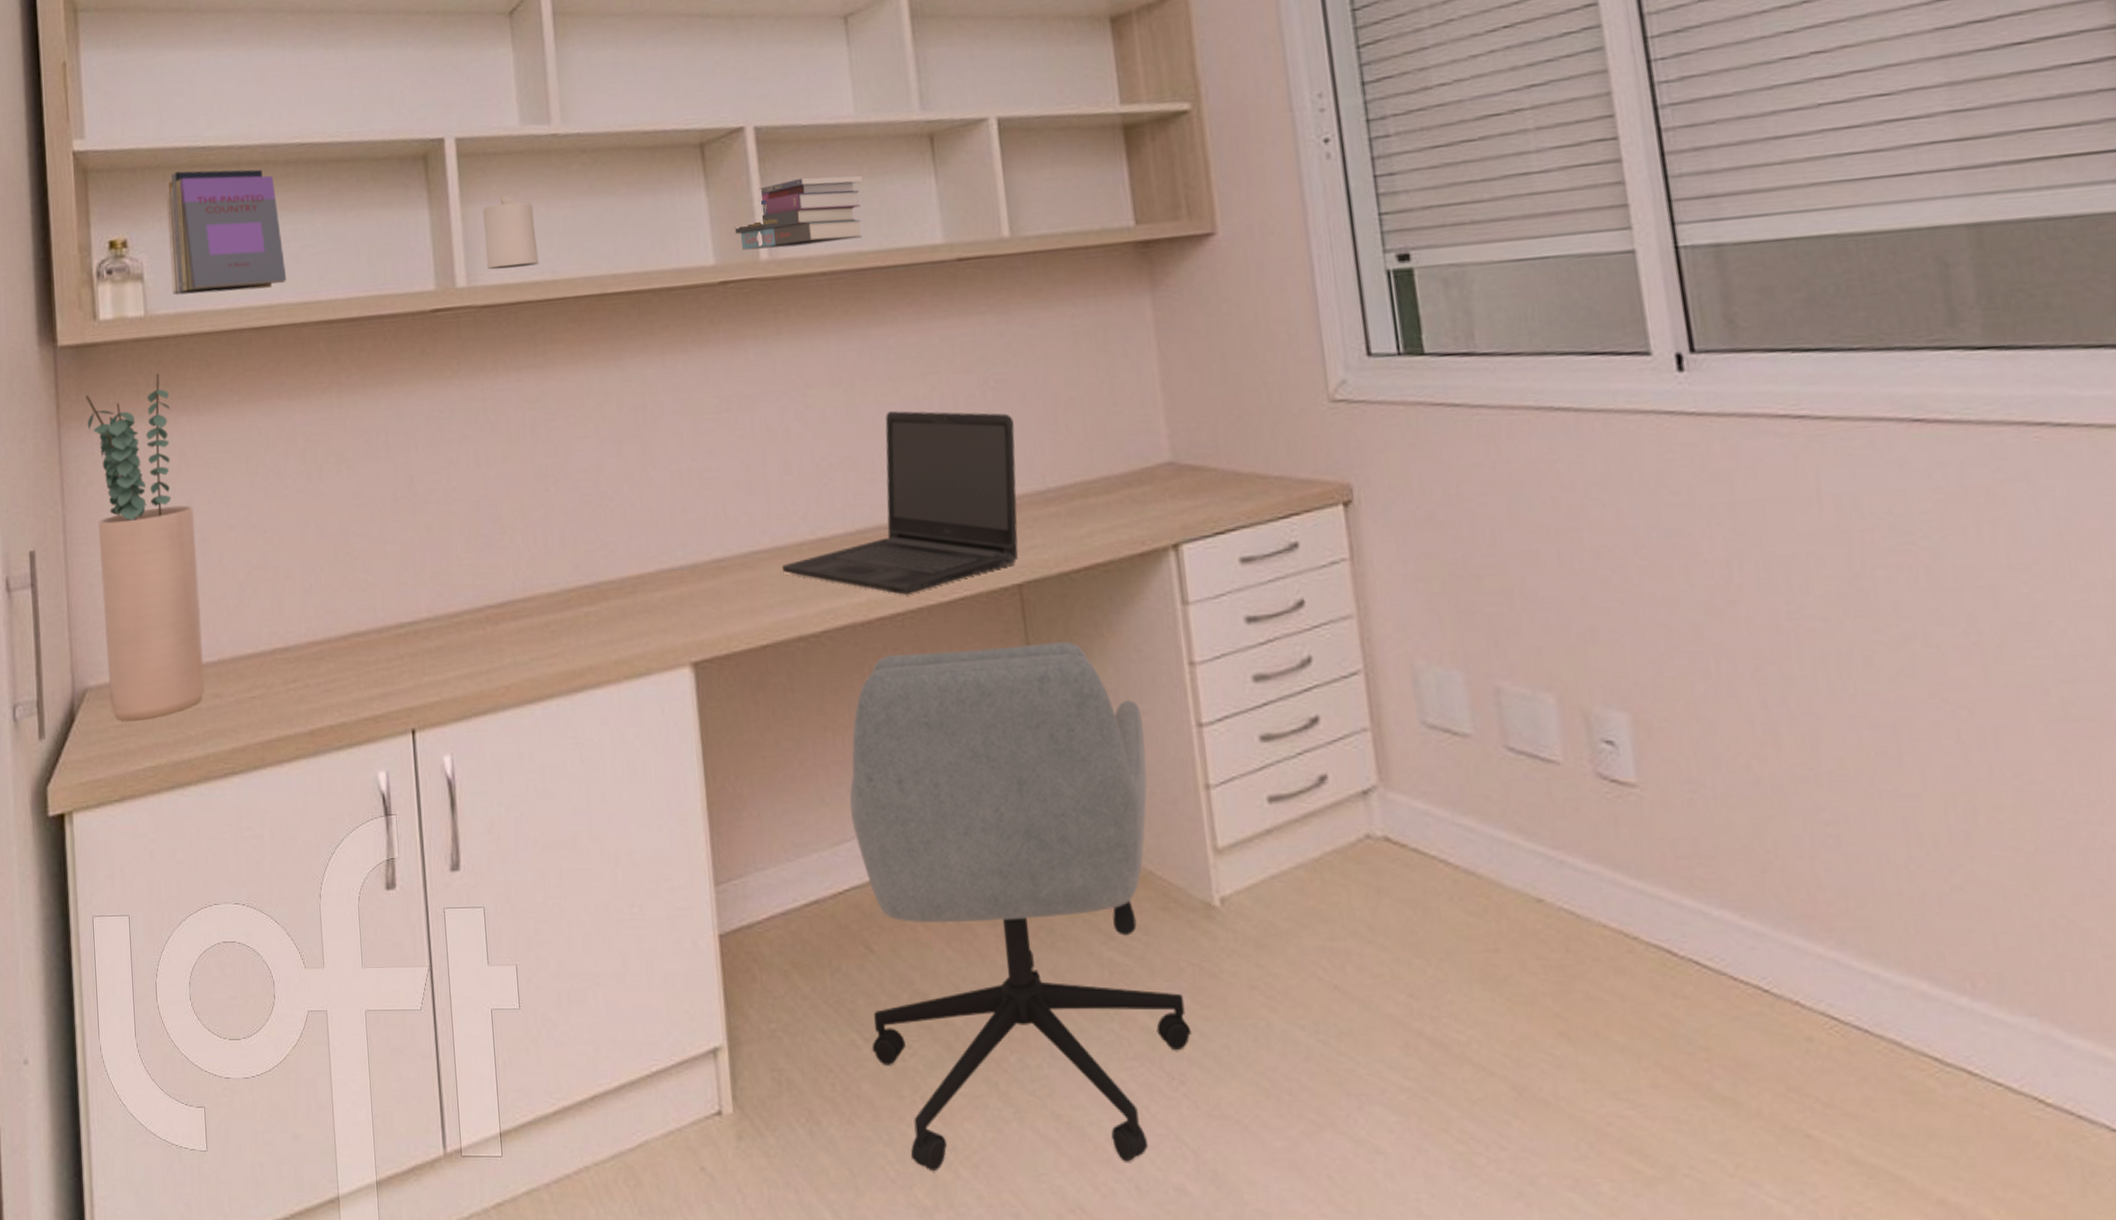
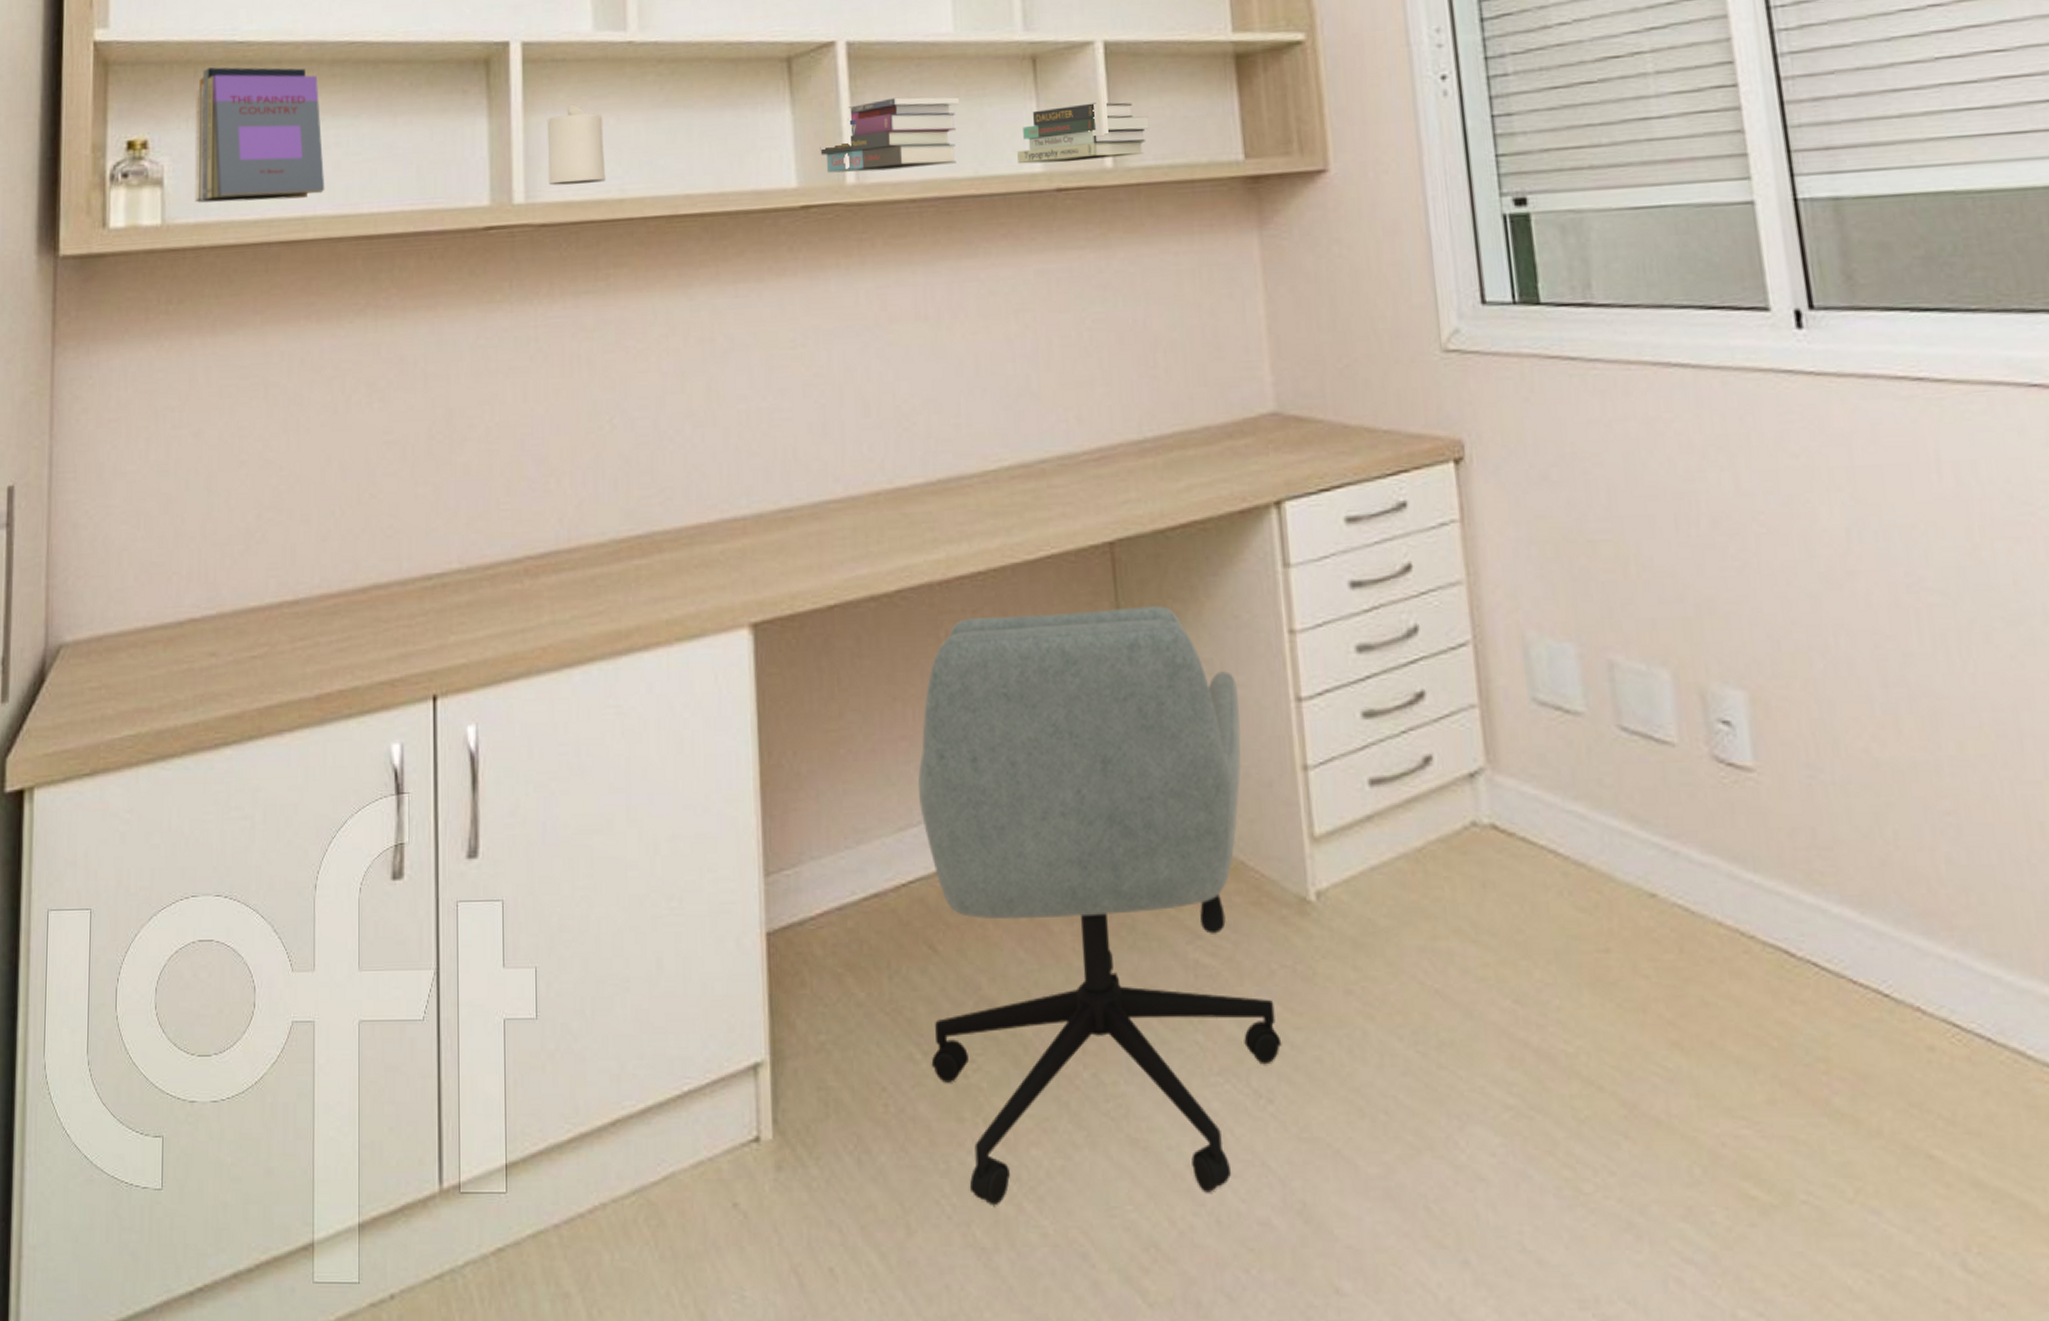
vase: present [85,373,205,721] -> none [86,289,201,682]
laptop: present [781,411,1019,595] -> none [854,350,1111,551]
books: none [919,175,1044,237] -> present [1017,102,1150,164]

